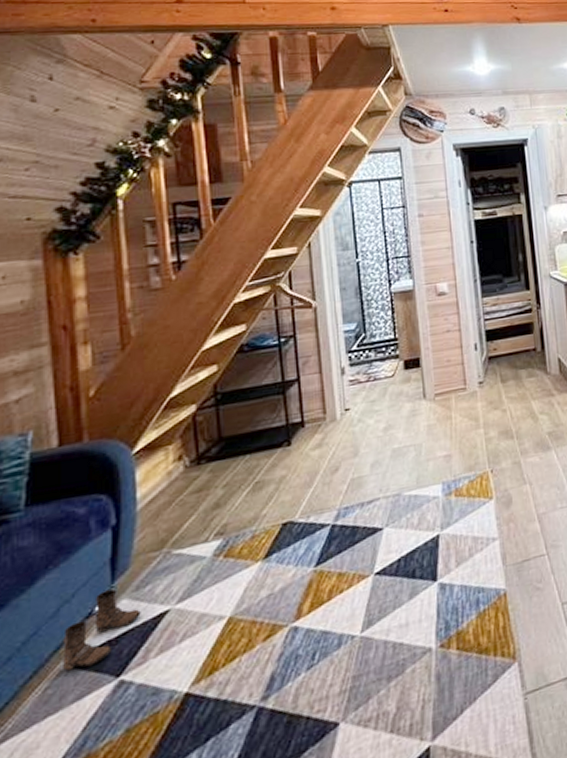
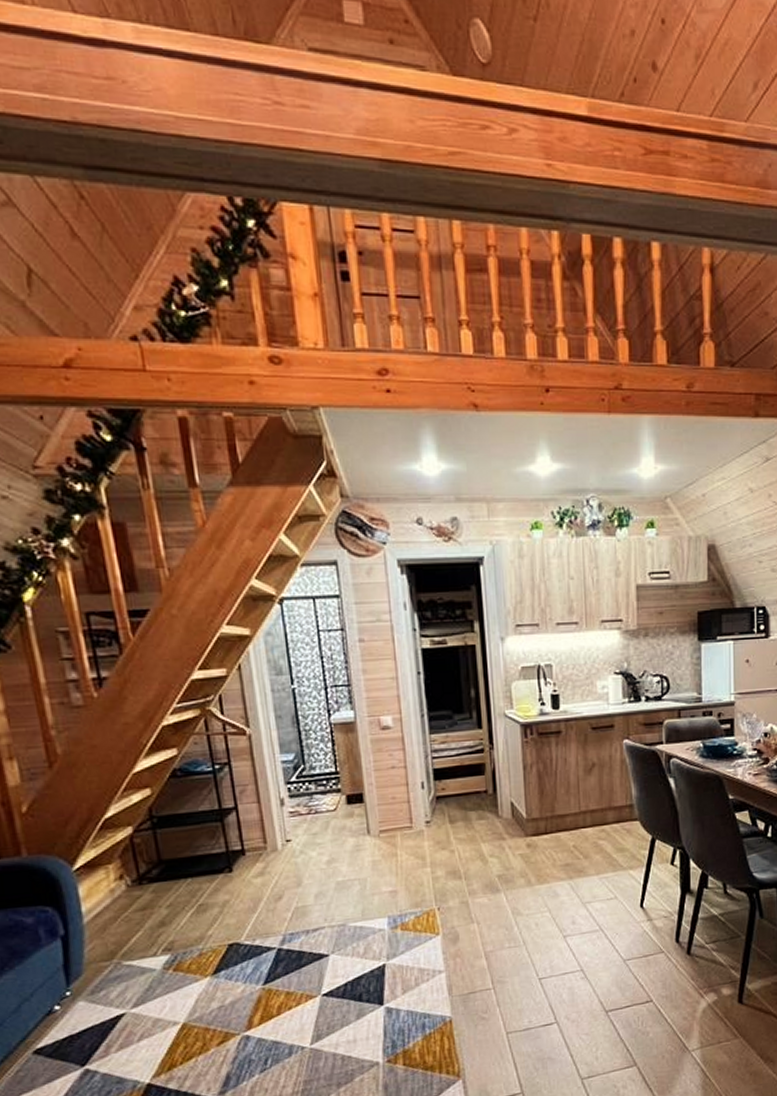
boots: present [63,588,141,671] -> none [27,991,98,1058]

